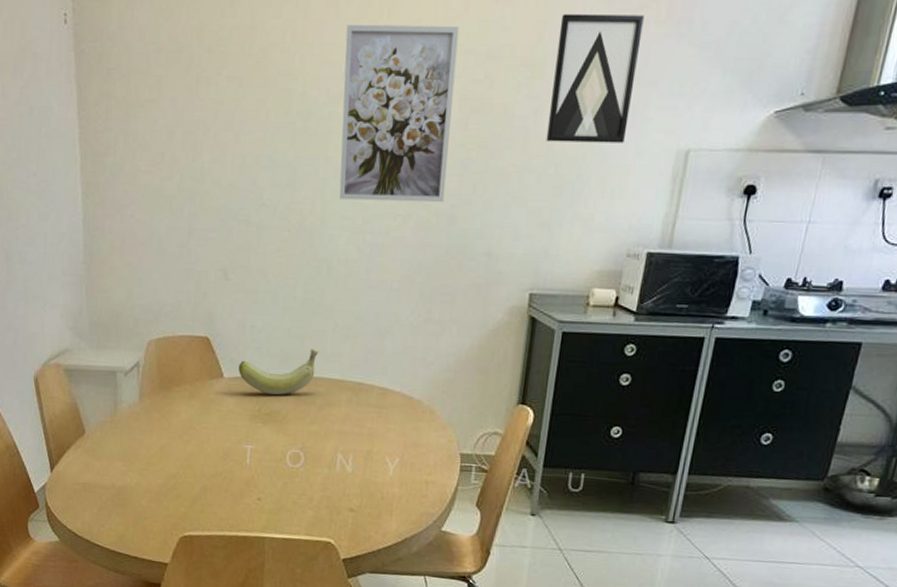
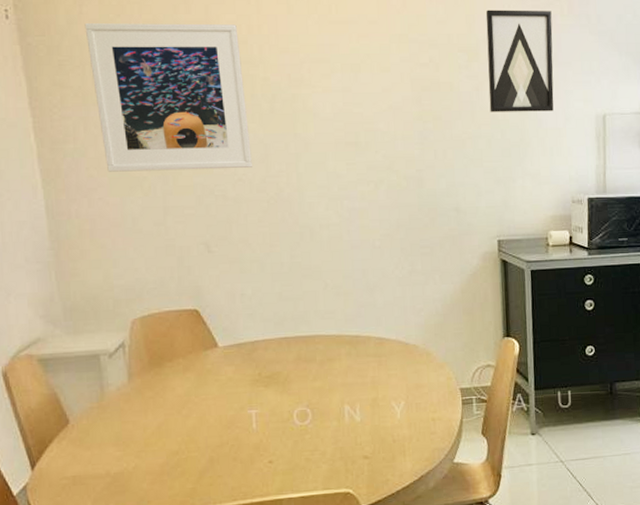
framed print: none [134,29,282,193] -> present [84,23,252,172]
banana: present [238,349,319,396] -> none [233,309,313,358]
wall art: present [339,25,460,203] -> none [299,19,411,171]

